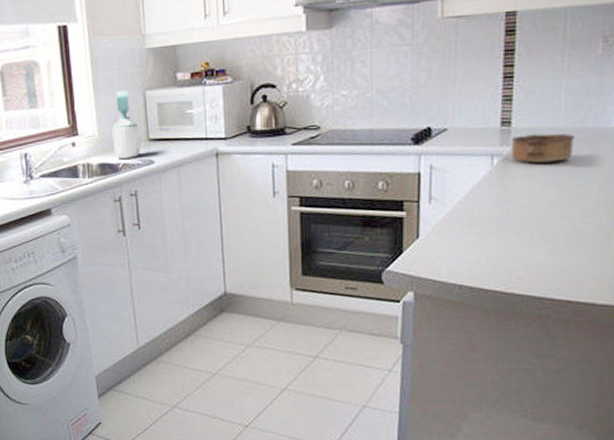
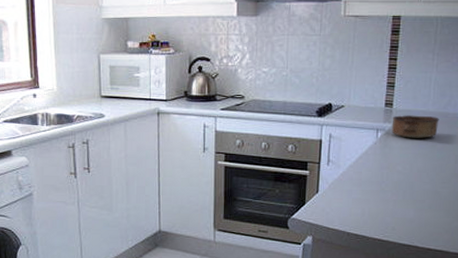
soap bottle: present [112,90,141,159] -> none [69,52,94,111]

